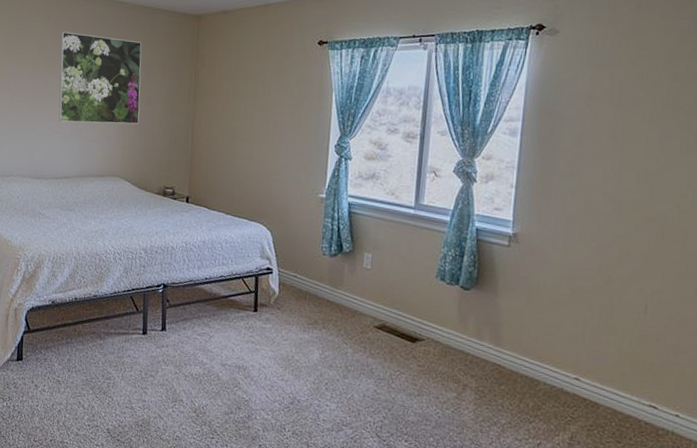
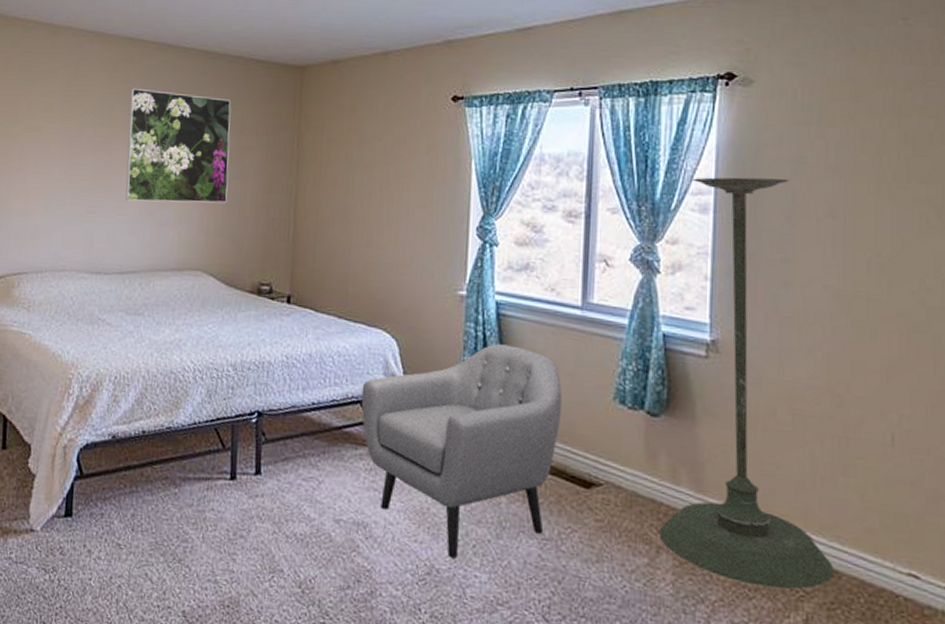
armchair: none [243,234,397,393] -> present [361,344,562,559]
plant stand: none [466,108,595,417] -> present [660,177,835,590]

